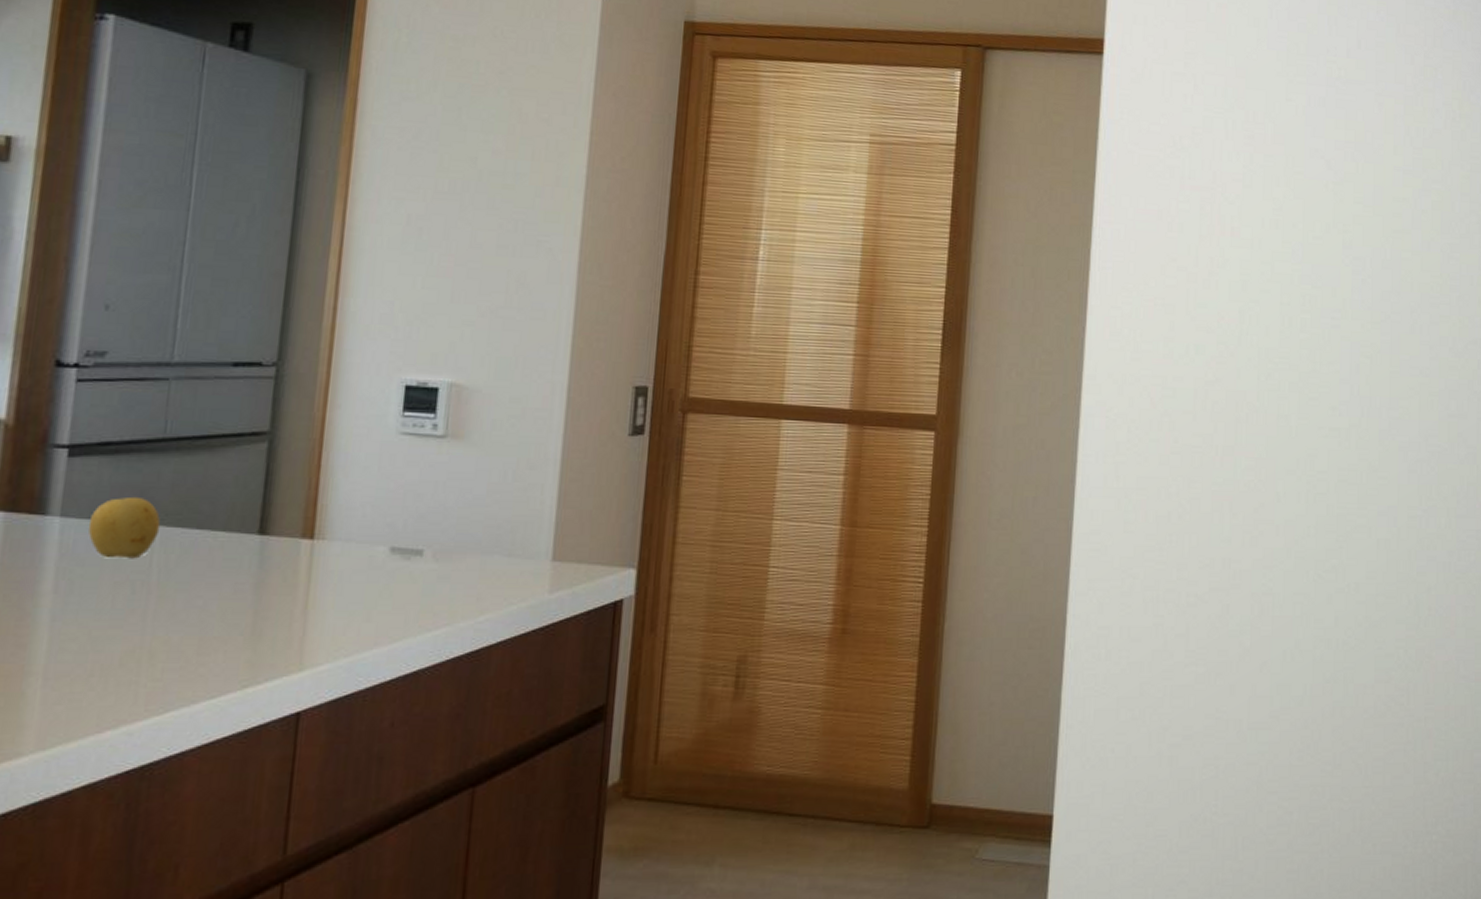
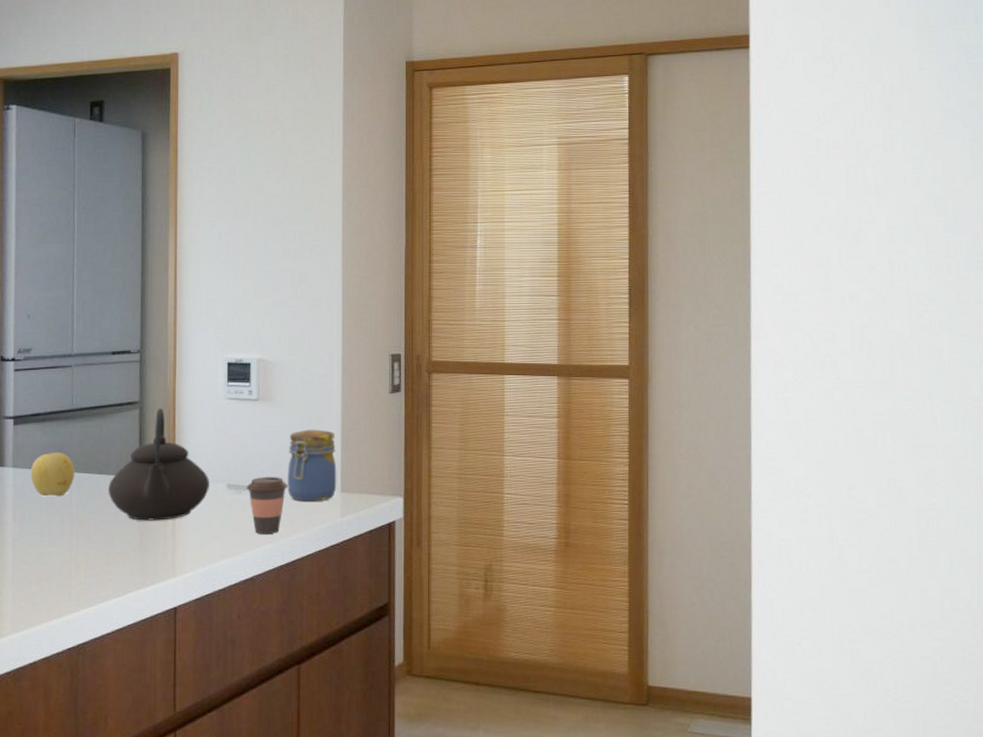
teapot: none [210,441,366,594] -> present [108,407,210,521]
coffee cup: none [418,537,479,614] -> present [246,476,289,534]
jar: none [477,478,550,572] -> present [287,429,337,501]

